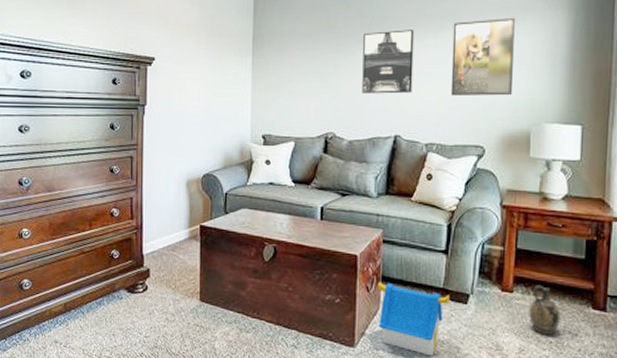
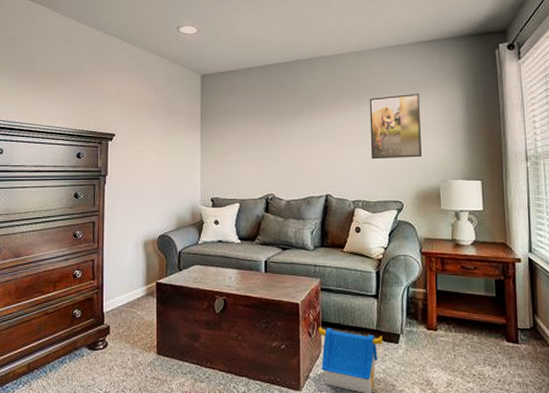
wall art: present [362,30,414,94] -> none [295,105,339,159]
ceramic jug: present [529,284,561,335] -> none [452,322,480,368]

